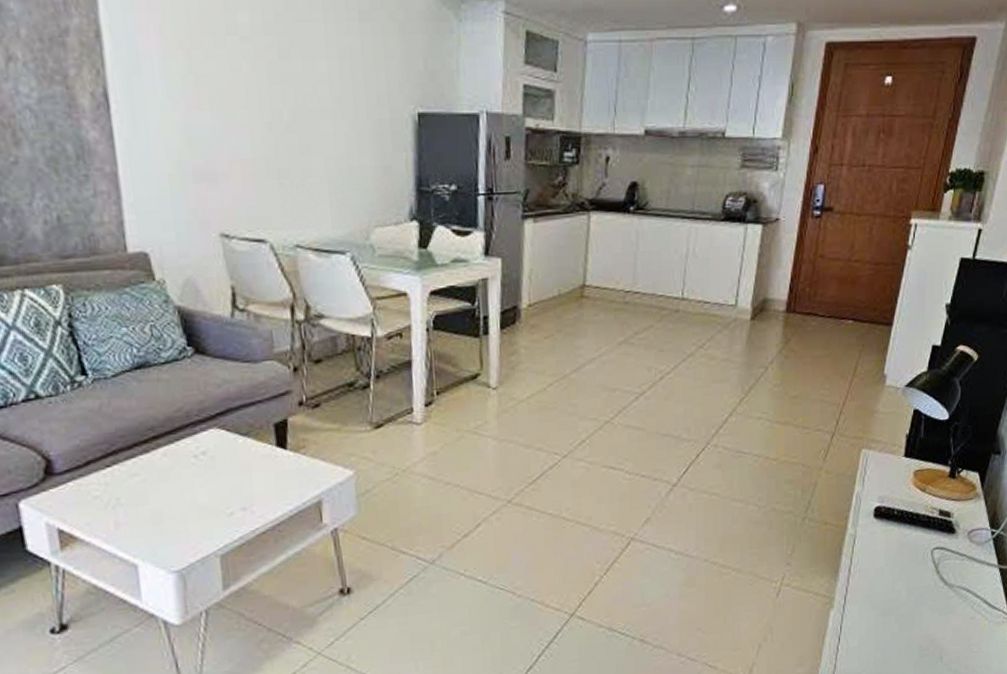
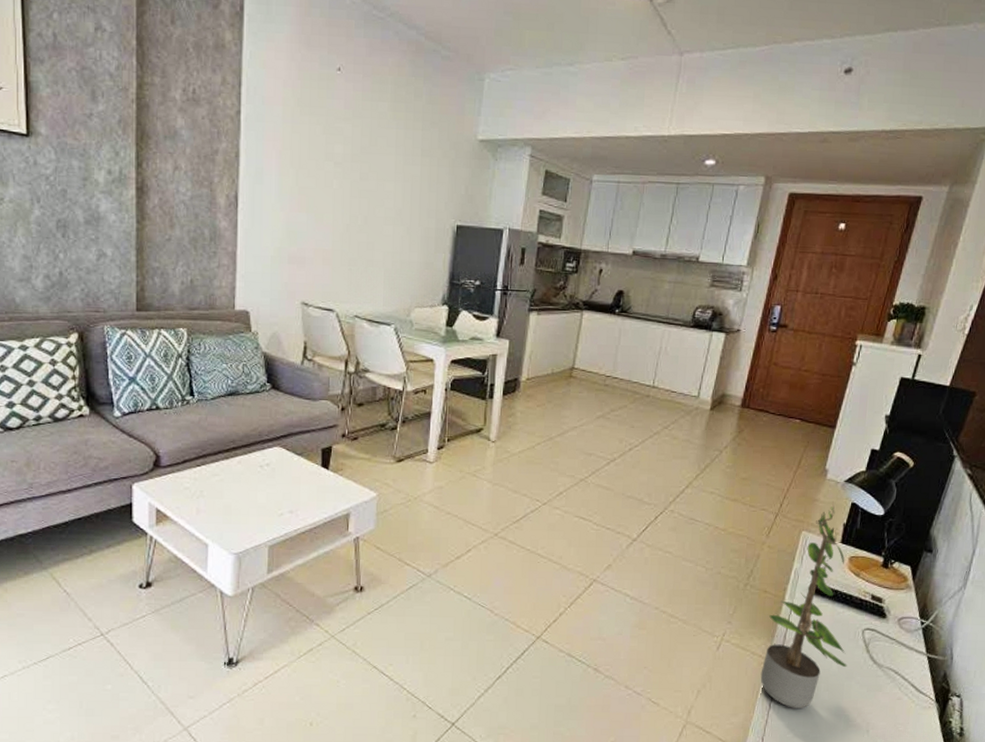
potted plant: none [825,411,917,647] -> present [760,502,847,708]

